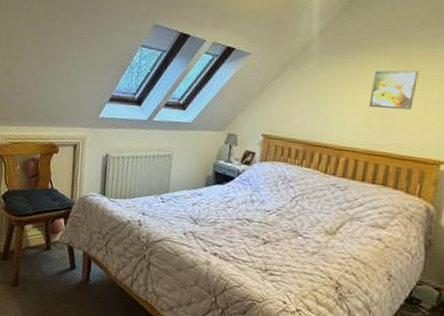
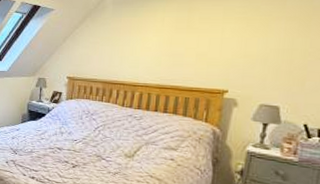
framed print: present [369,70,419,110] -> none [158,13,202,48]

